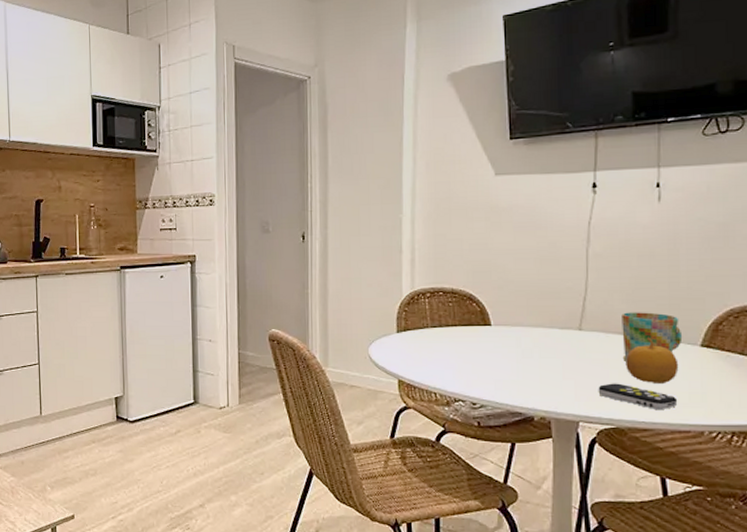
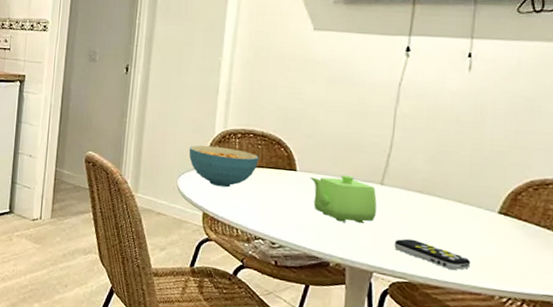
cereal bowl: none [377,309,451,351] -> present [189,145,259,188]
teapot: none [506,324,577,373] -> present [310,175,377,223]
mug: present [622,312,683,361] -> none [421,172,482,220]
fruit: present [625,337,679,383] -> none [423,198,475,245]

